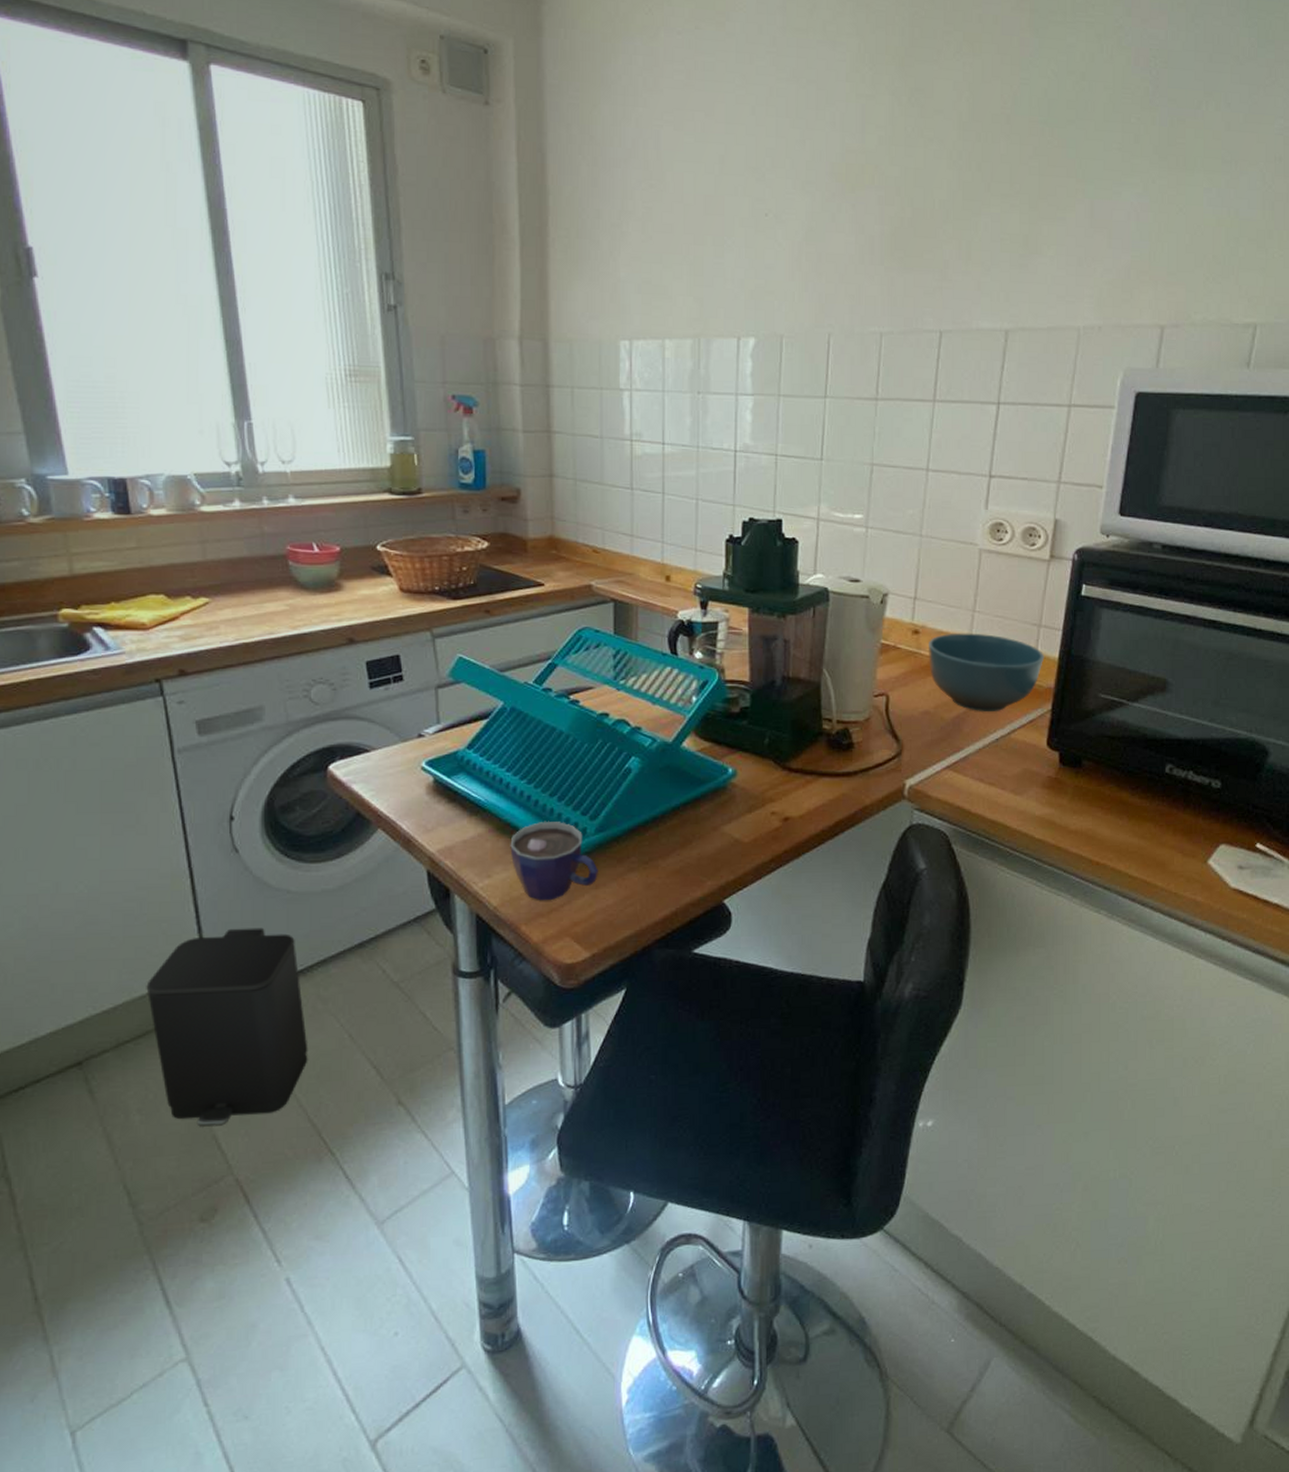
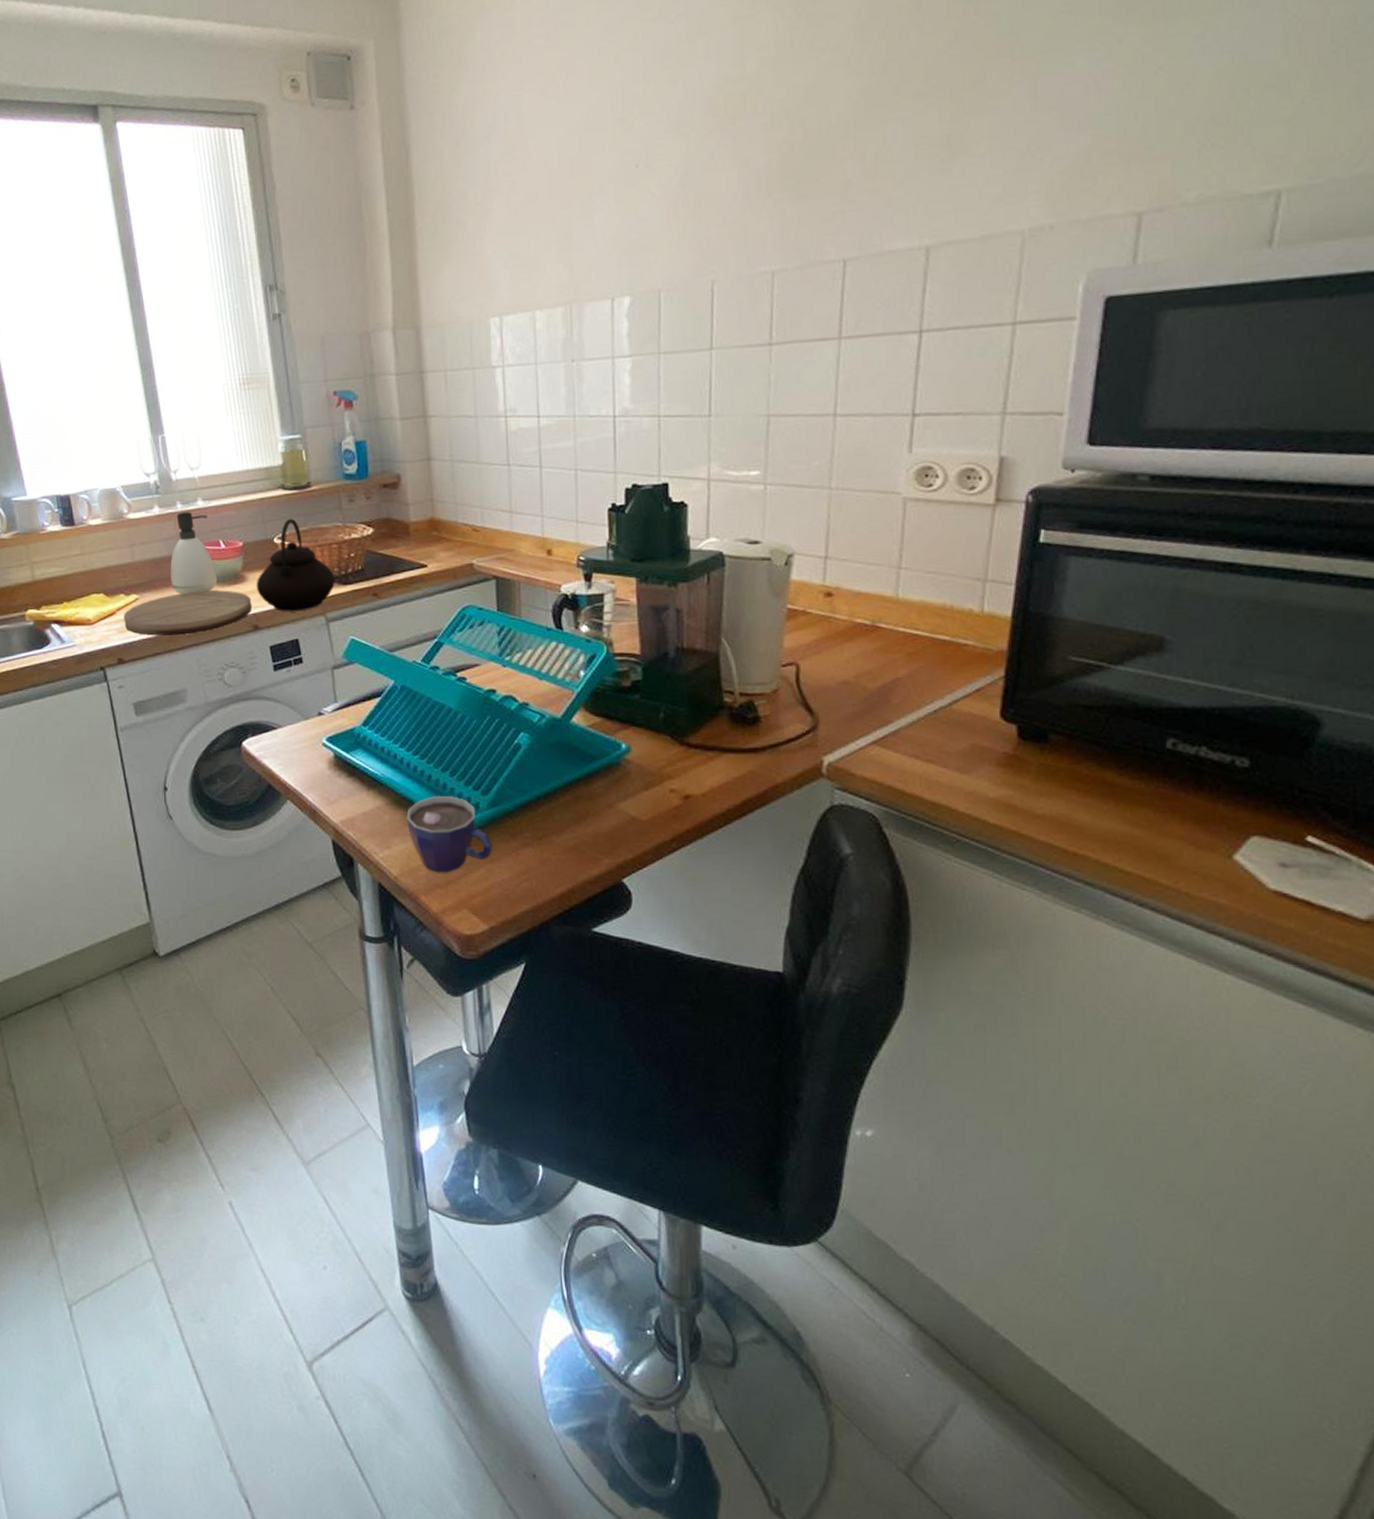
pedal bin: present [146,927,308,1127] -> none [106,886,238,1060]
cutting board: none [189,598,347,645] -> present [124,590,252,636]
soap dispenser: none [251,509,308,600] -> present [170,512,218,594]
teapot: none [353,525,445,624] -> present [256,518,336,611]
bowl: present [928,633,1045,711] -> none [844,592,993,680]

